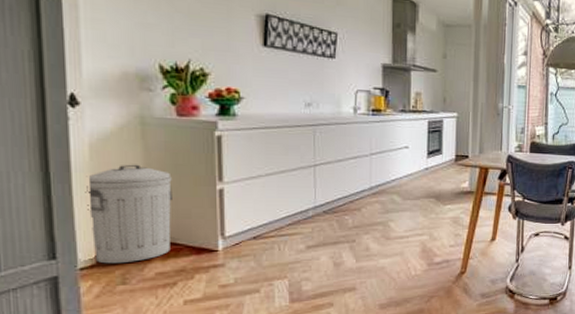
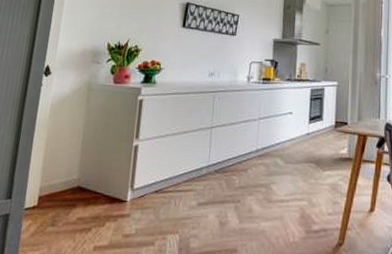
trash can: present [85,164,172,264] -> none [37,121,102,207]

